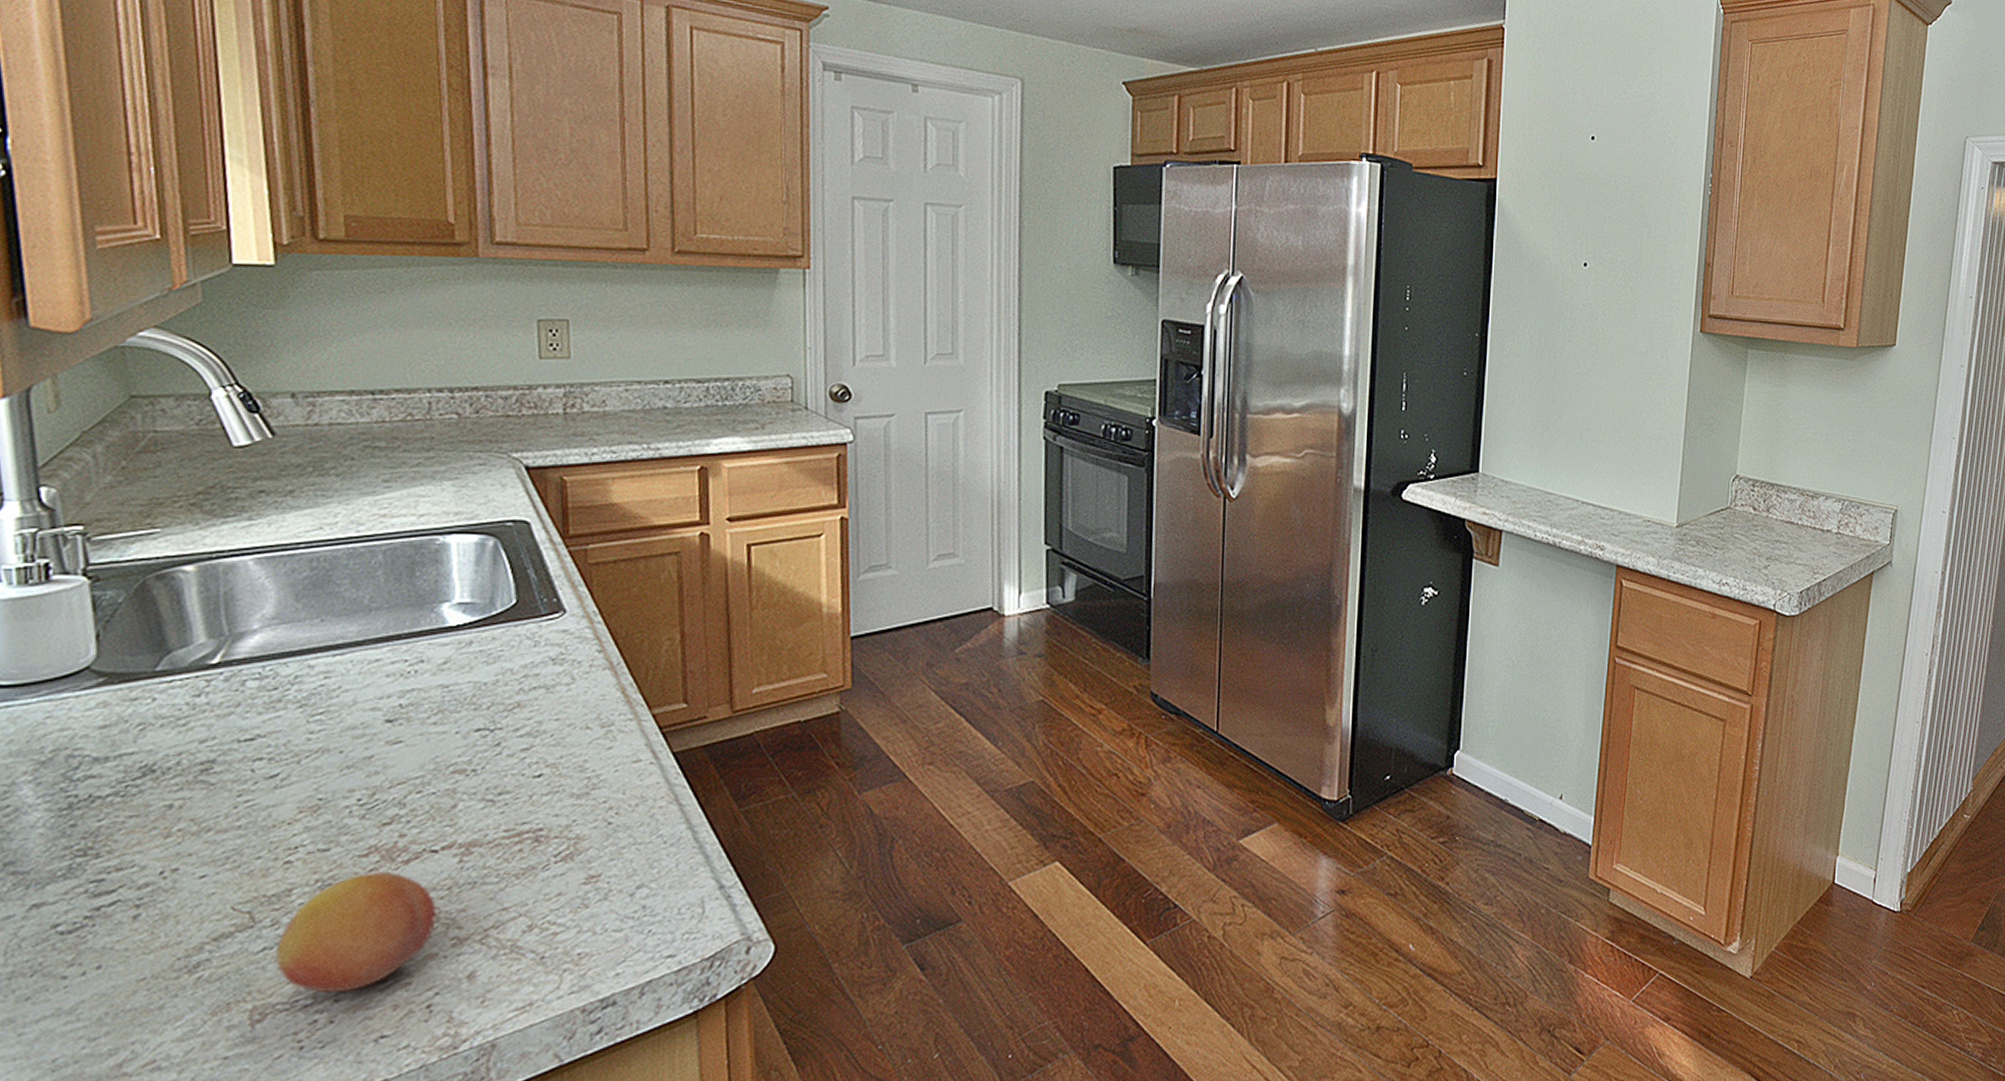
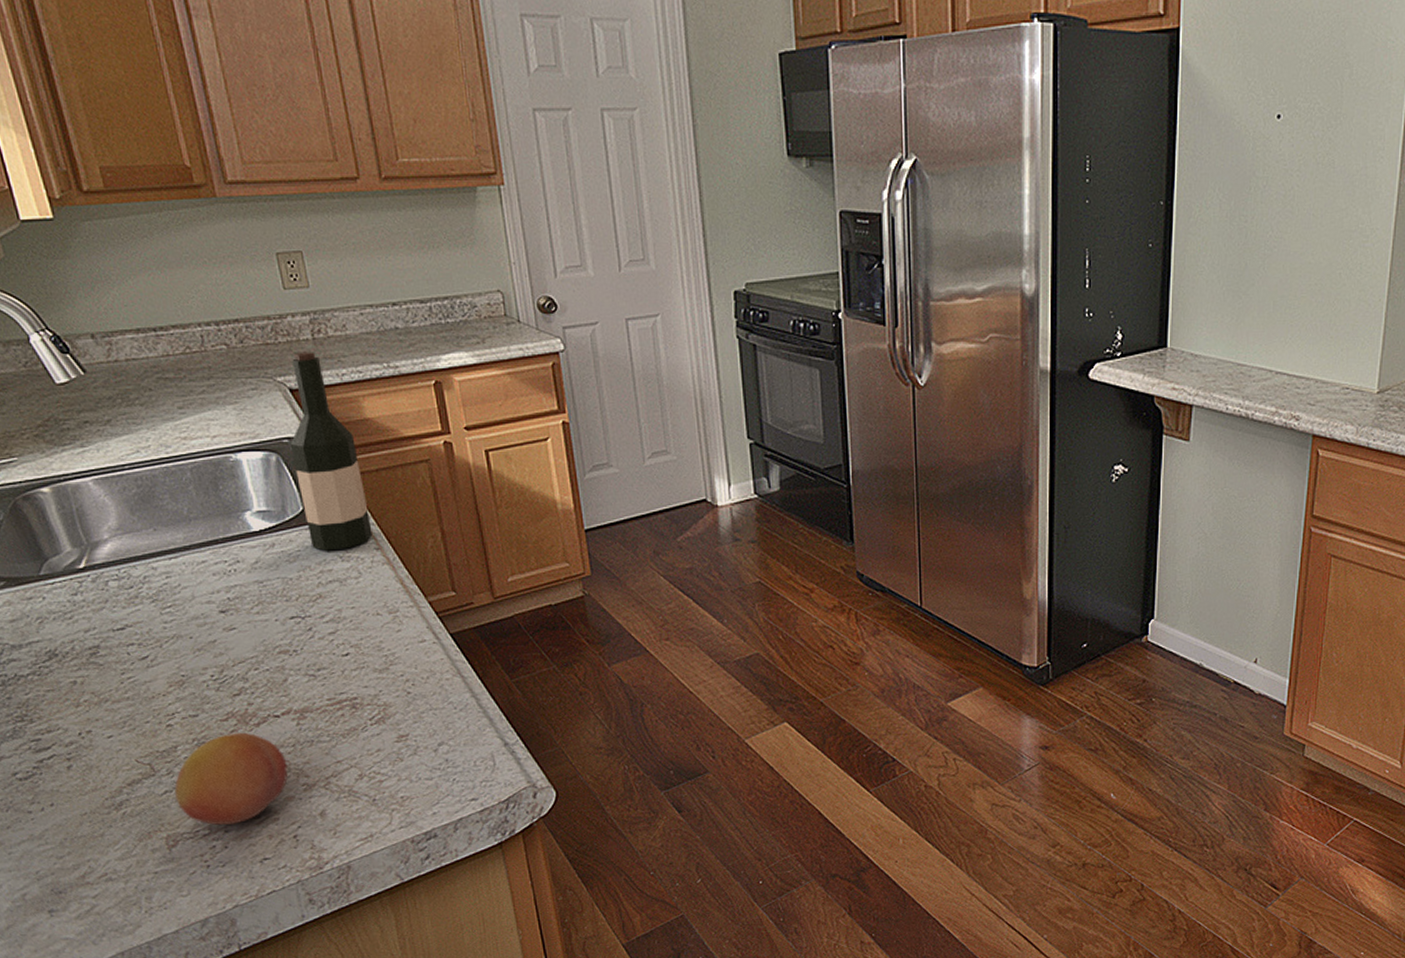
wine bottle: none [513,427,598,652] -> present [290,352,373,551]

